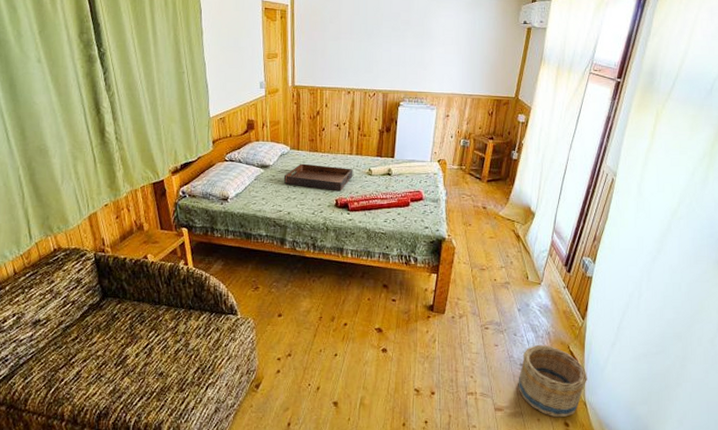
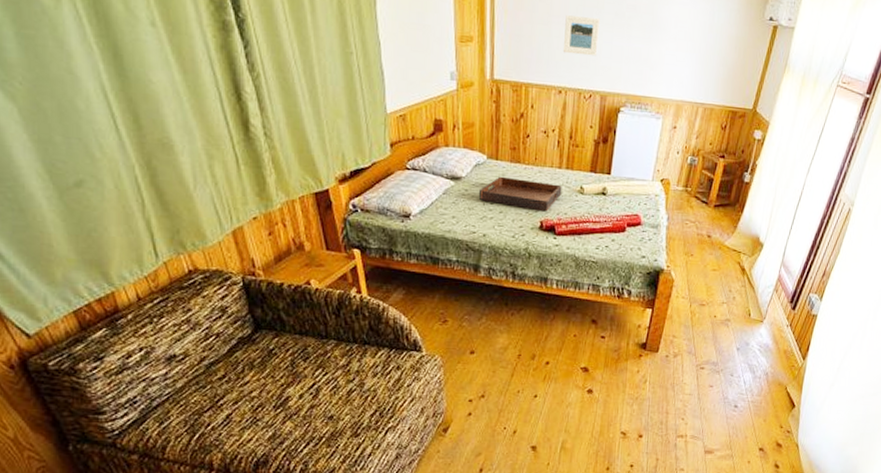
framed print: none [350,32,379,63] -> present [562,15,600,57]
basket: present [518,345,587,418] -> none [730,386,802,460]

